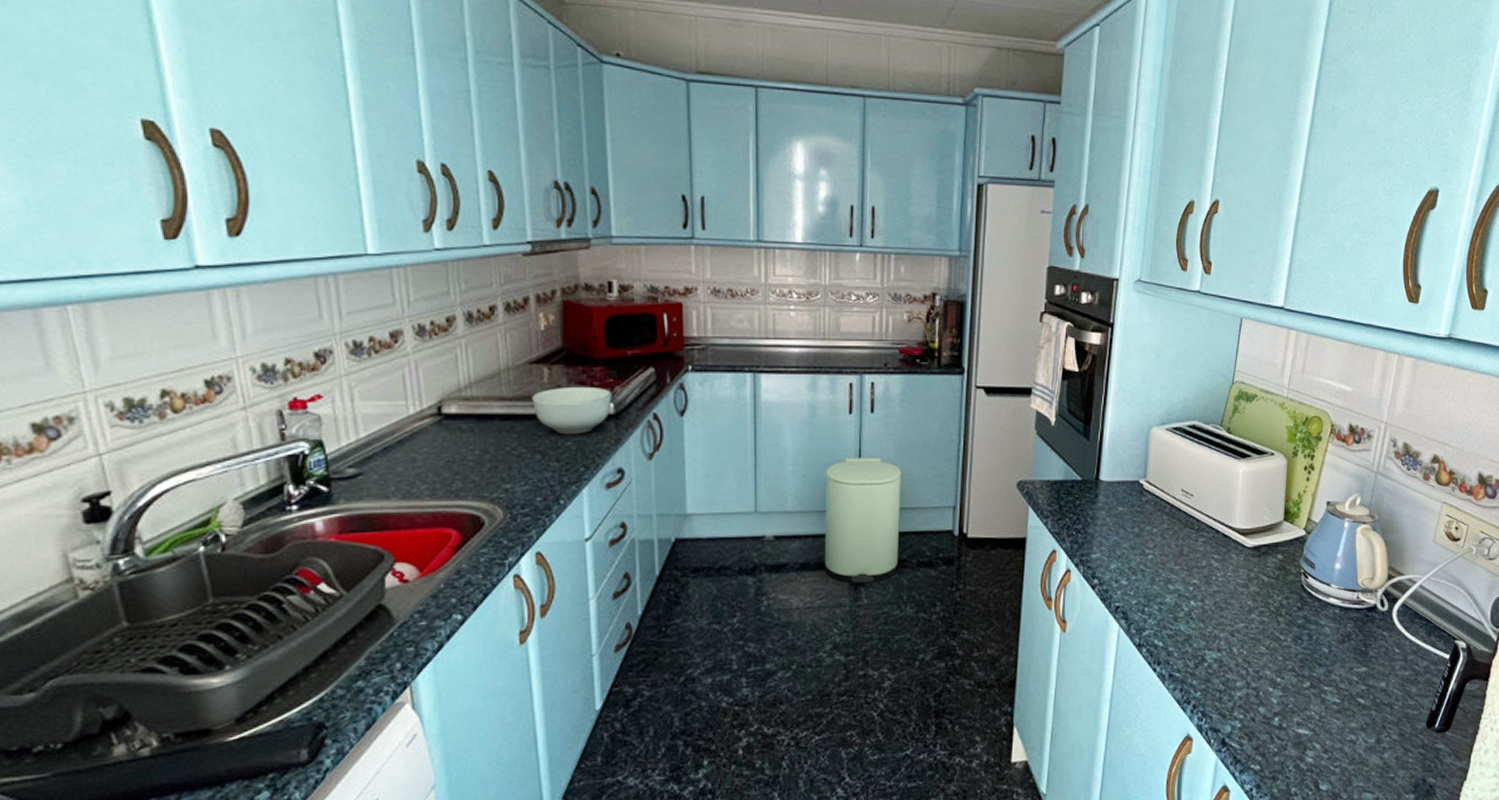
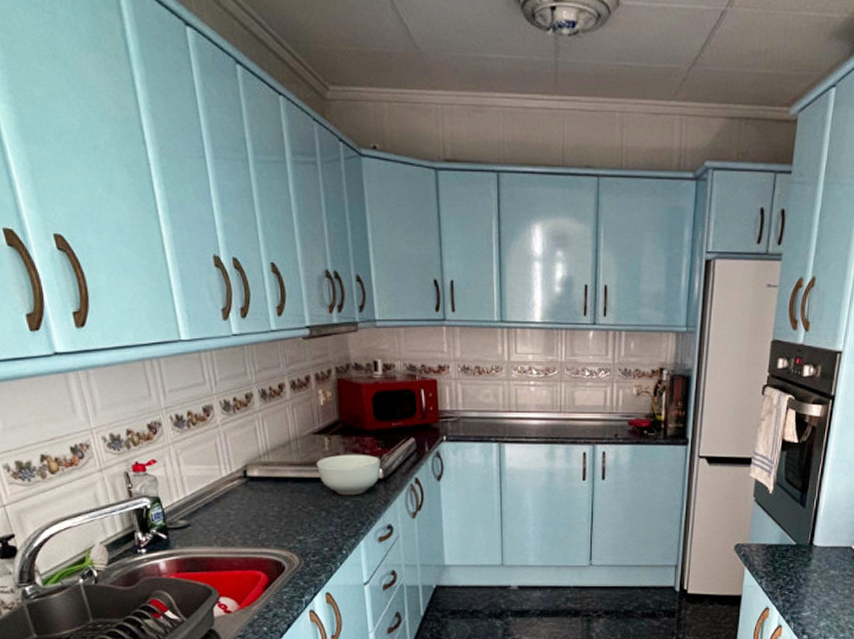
pedal bin: present [824,457,901,584] -> none [561,519,629,629]

